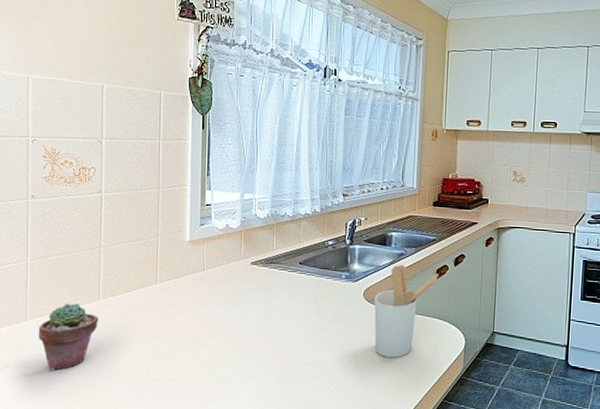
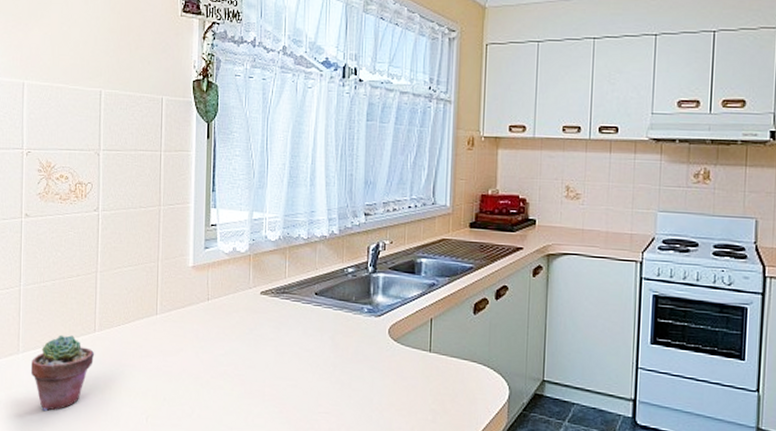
utensil holder: present [374,264,439,358] -> none [401,296,477,408]

